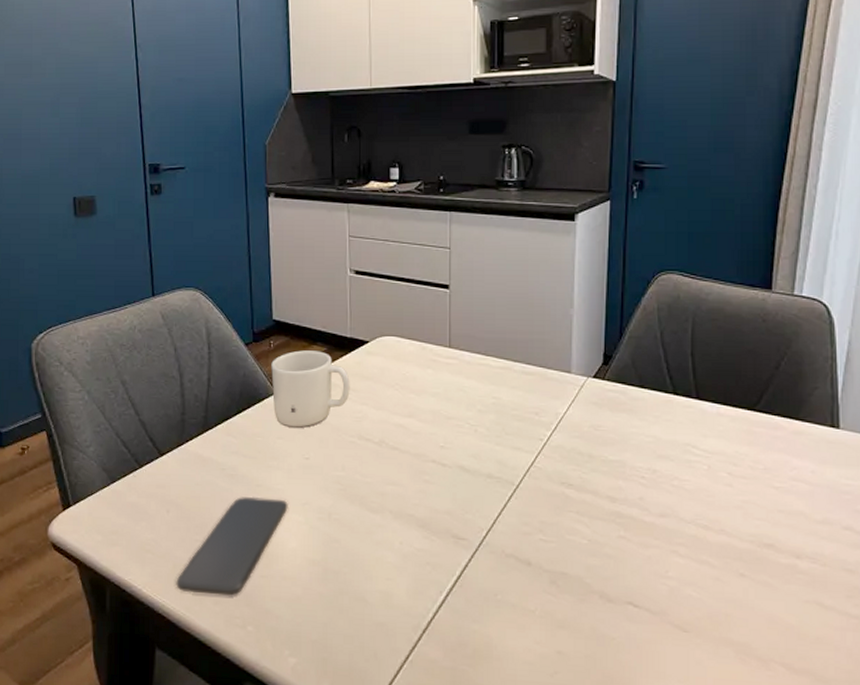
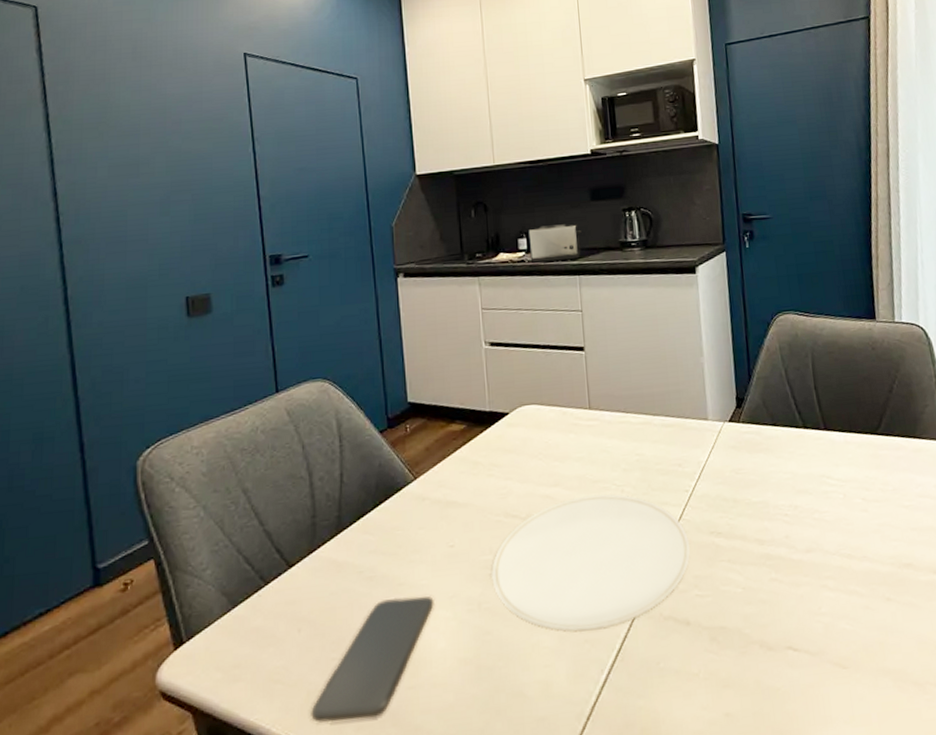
mug: present [271,350,350,429] -> none [408,429,493,516]
plate: none [342,430,539,556] -> present [490,494,691,633]
toaster: none [400,156,456,195] -> present [527,223,581,264]

